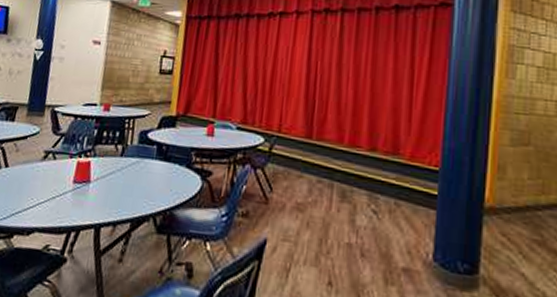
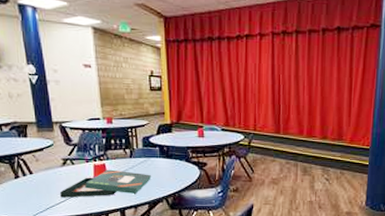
board game: none [31,169,141,206] -> present [60,169,151,198]

